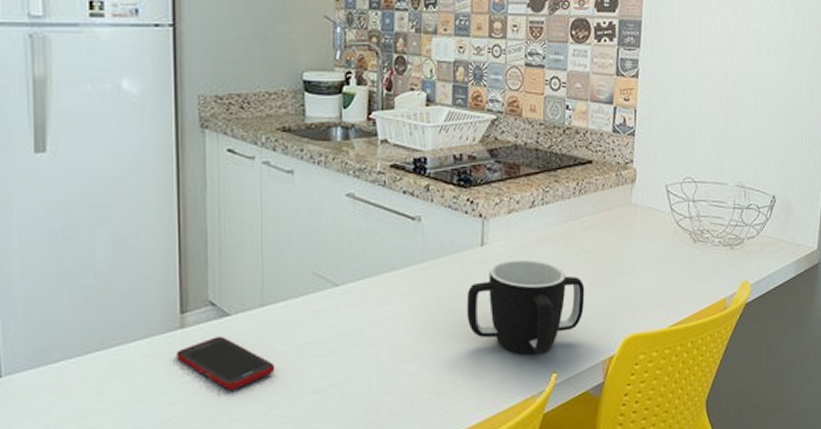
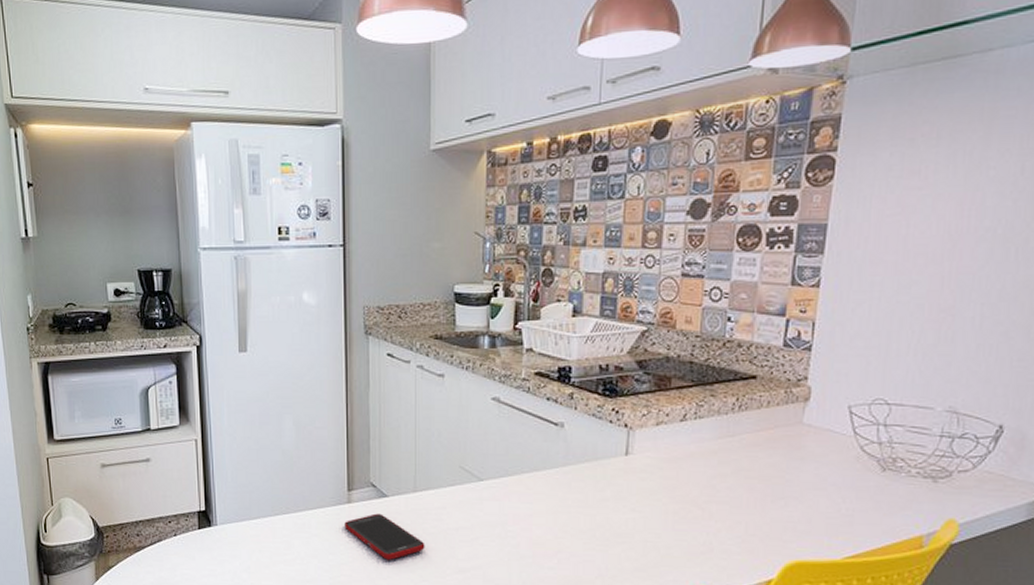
mug: present [466,260,585,355] -> none [608,472,741,567]

